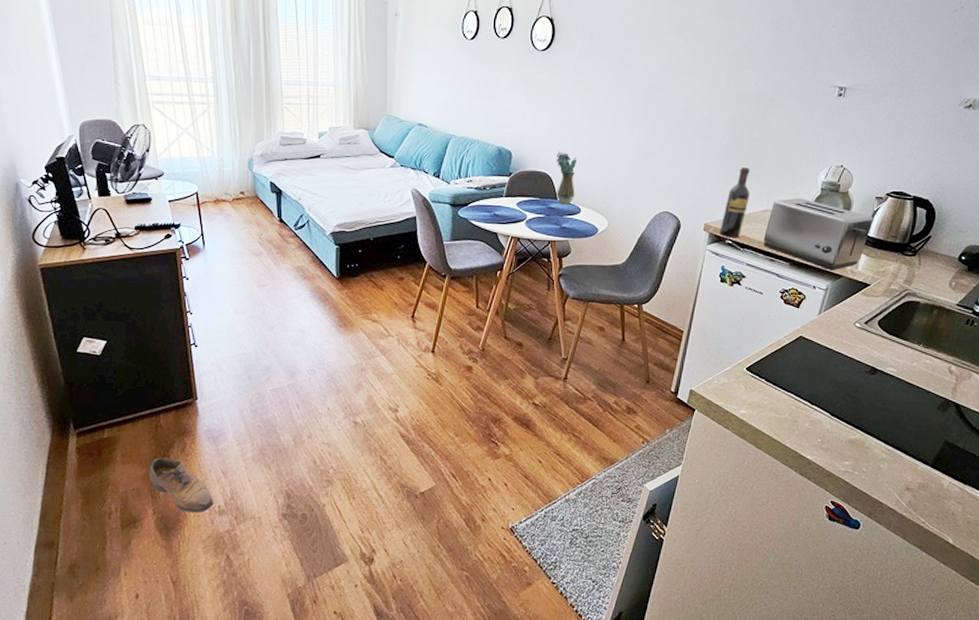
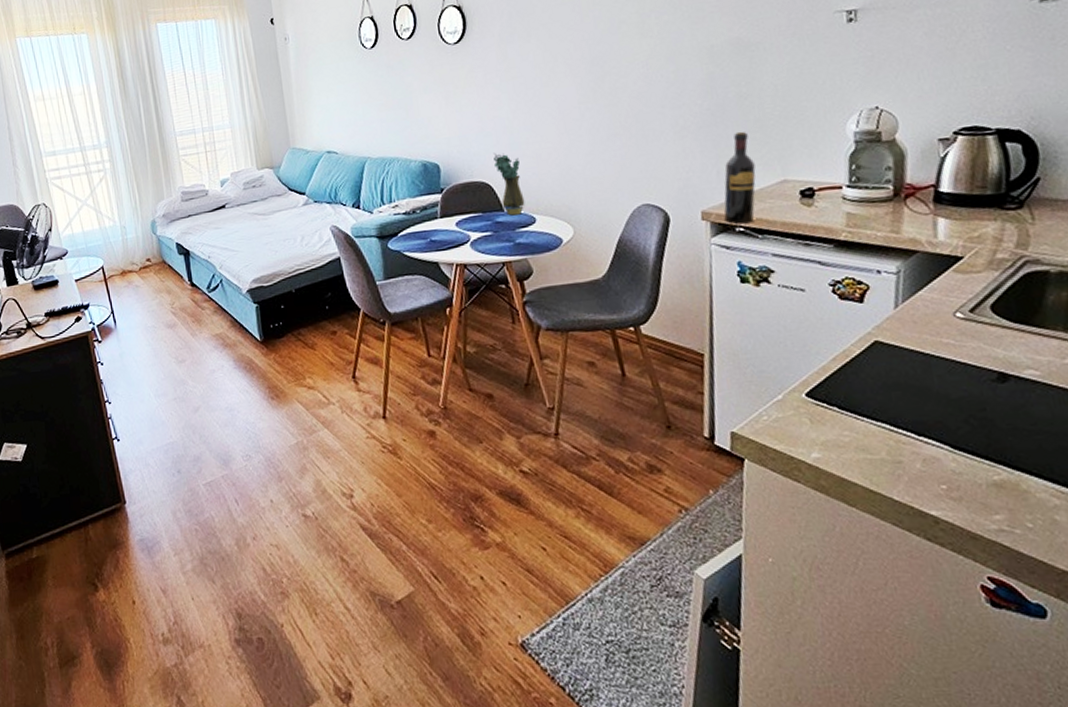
shoe: present [149,457,214,513] -> none [83,577,156,643]
toaster: present [763,198,873,271] -> none [787,157,944,246]

